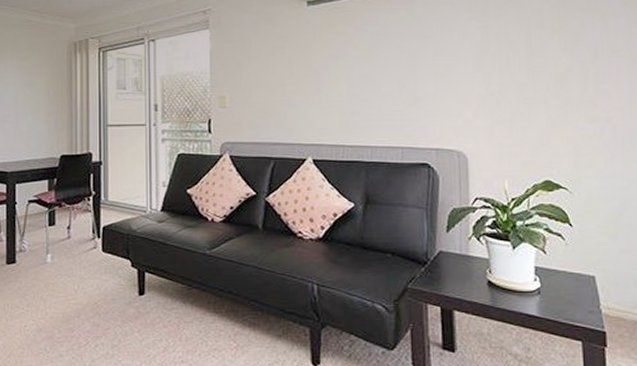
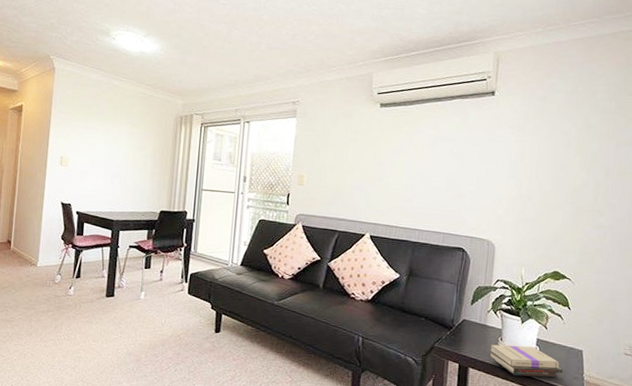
books: none [477,277,574,316] -> present [490,344,563,378]

